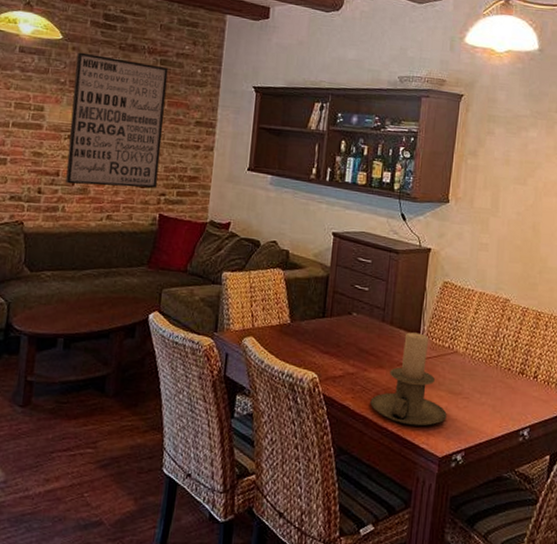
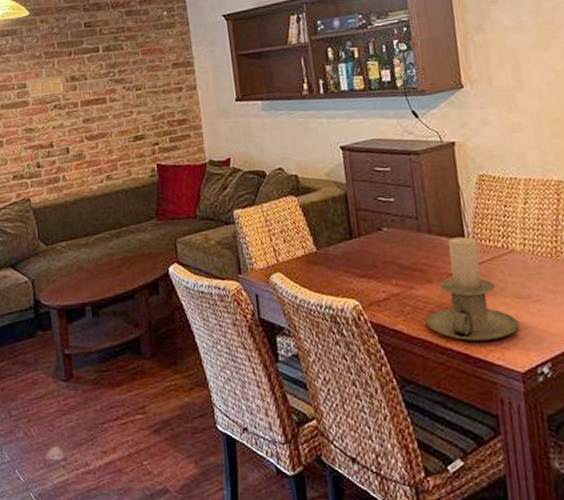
wall art: present [66,52,168,188] -> none [45,17,148,153]

